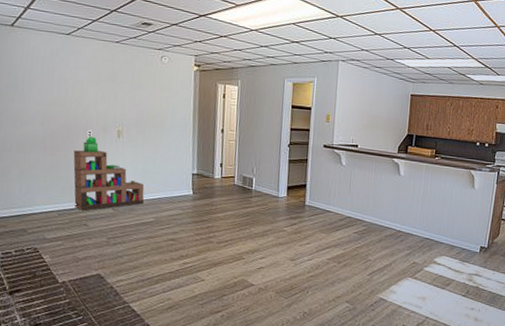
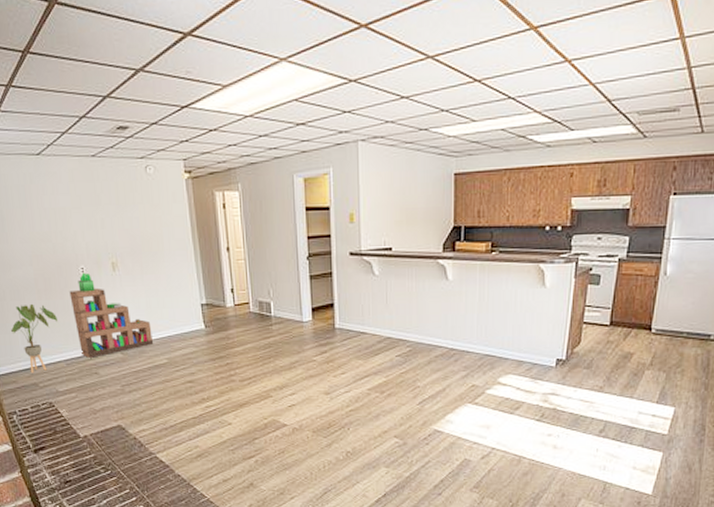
house plant: none [11,157,58,220] -> present [11,303,59,374]

